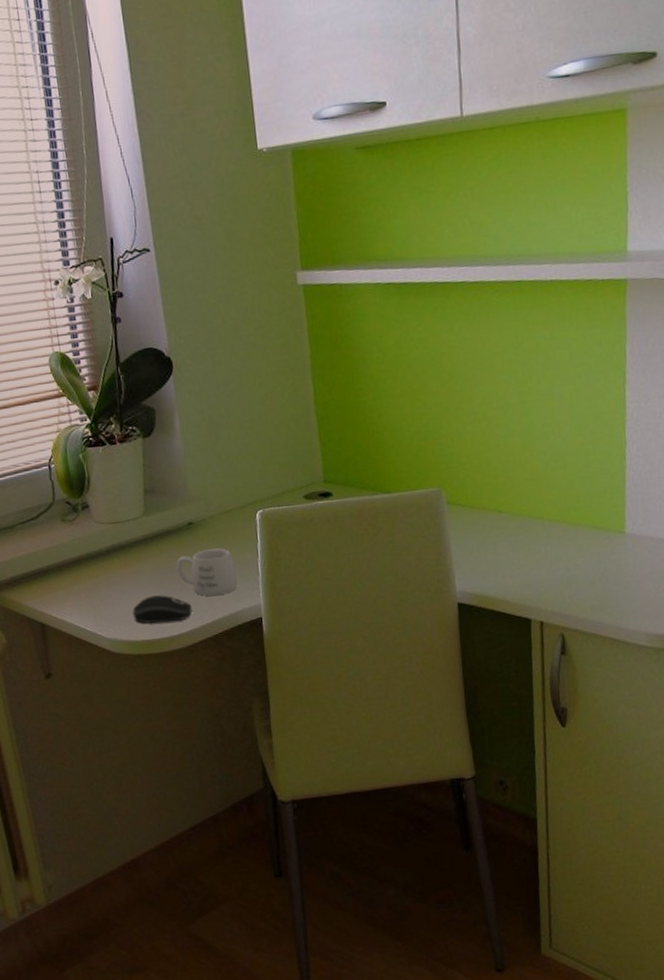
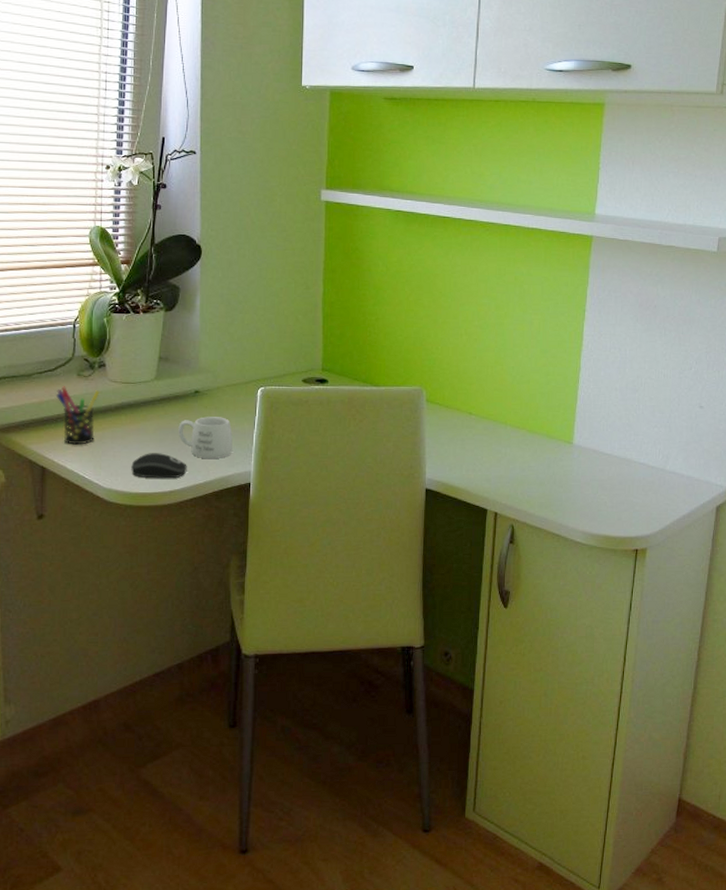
pen holder: none [42,534,90,596] -> present [55,386,100,445]

